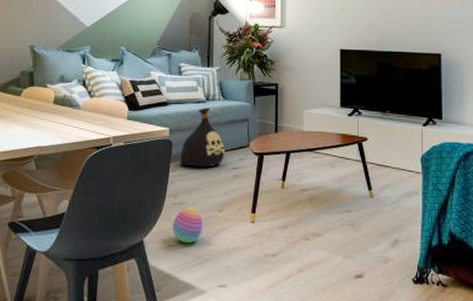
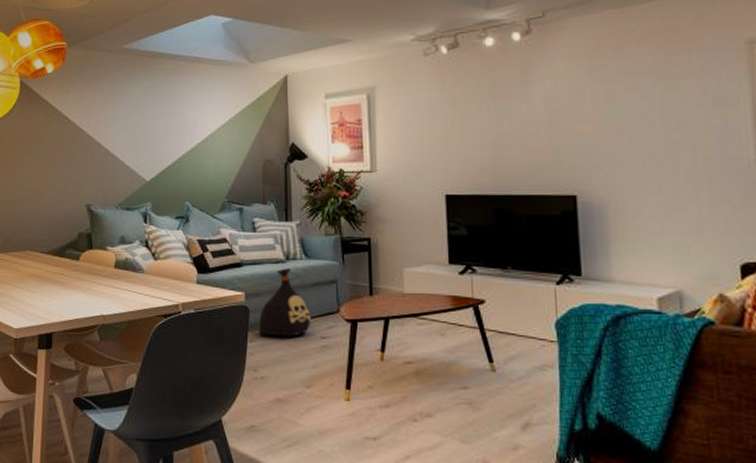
stacking toy: present [173,206,203,244] -> none [254,381,289,424]

